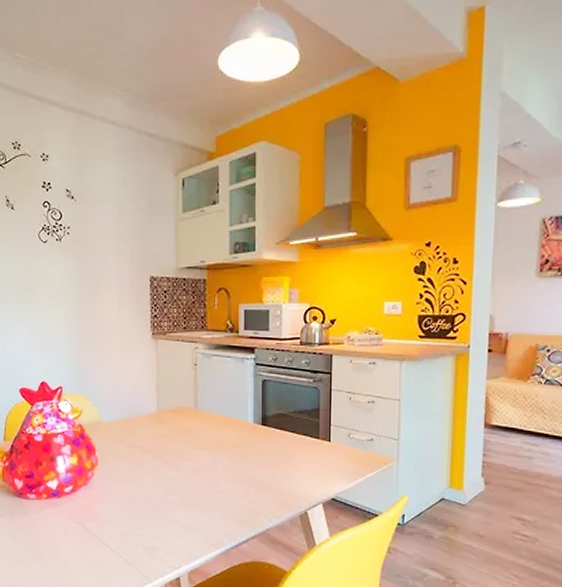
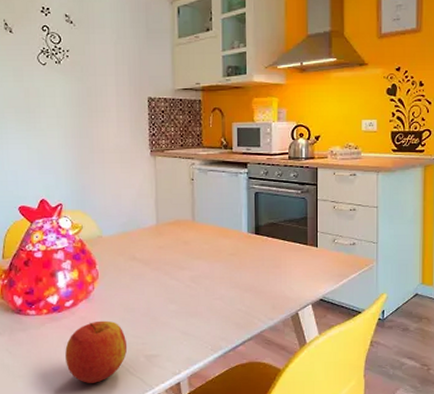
apple: none [64,508,127,572] -> present [65,320,128,383]

